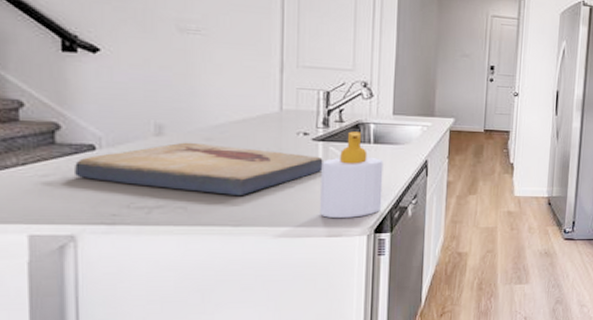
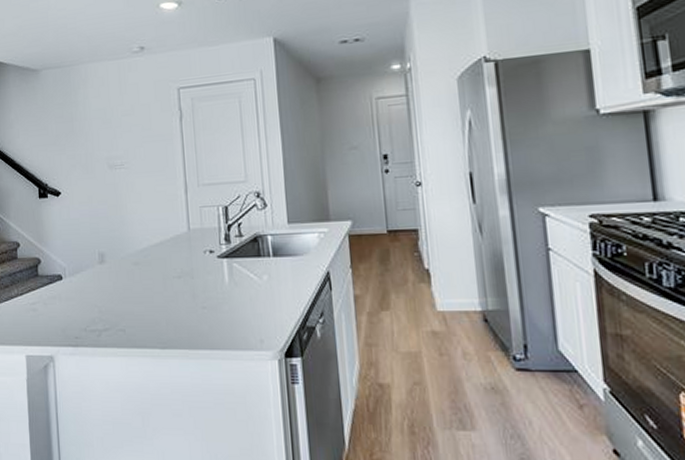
fish fossil: present [75,142,323,196] -> none [50,267,230,318]
soap bottle: present [320,131,384,218] -> none [228,245,289,340]

